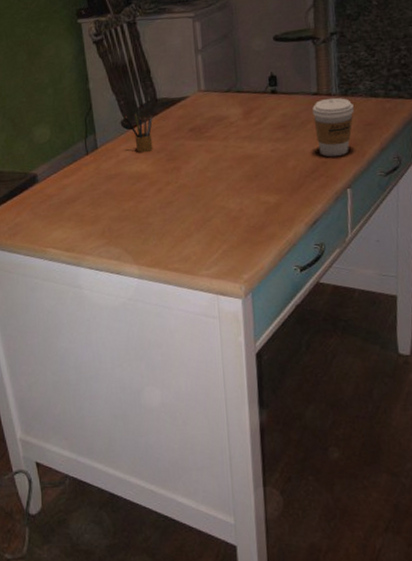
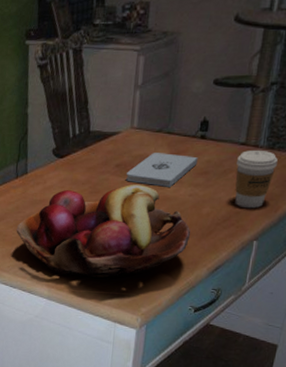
fruit basket: none [94,146,281,249] -> present [16,185,191,278]
pencil box: present [124,113,154,153] -> none [57,142,84,183]
notepad: none [202,111,273,146] -> present [126,153,198,187]

